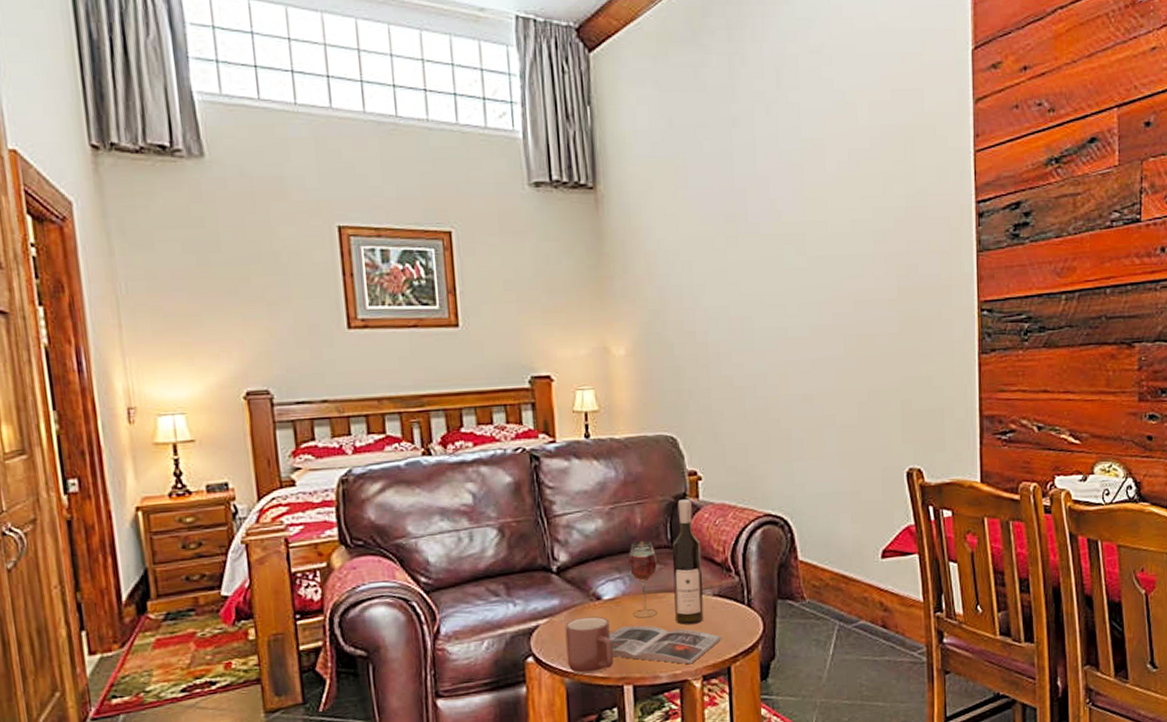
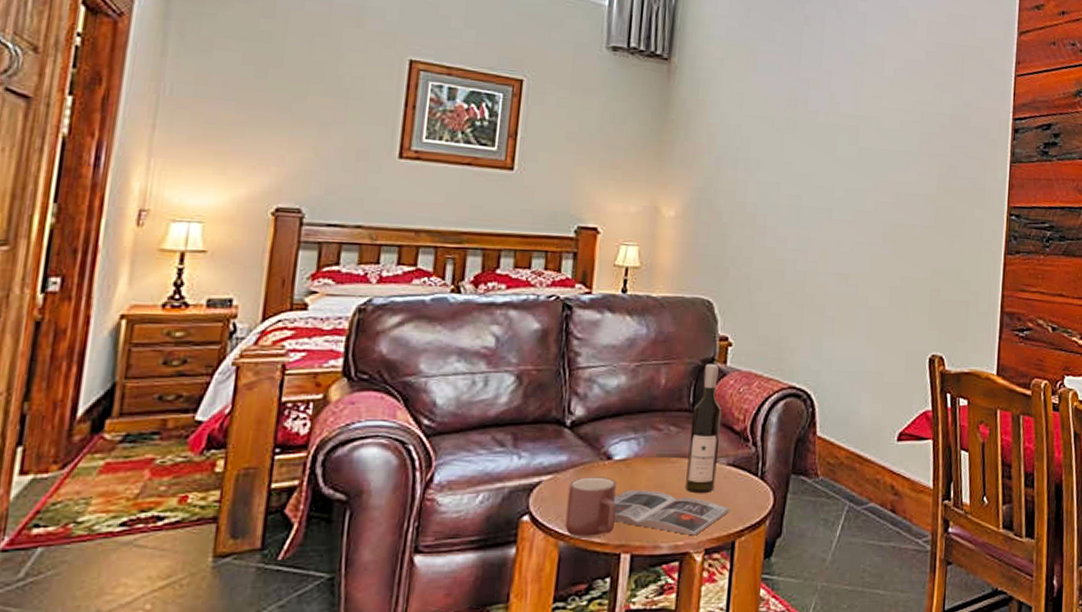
wineglass: present [628,540,657,620] -> none [642,401,676,484]

